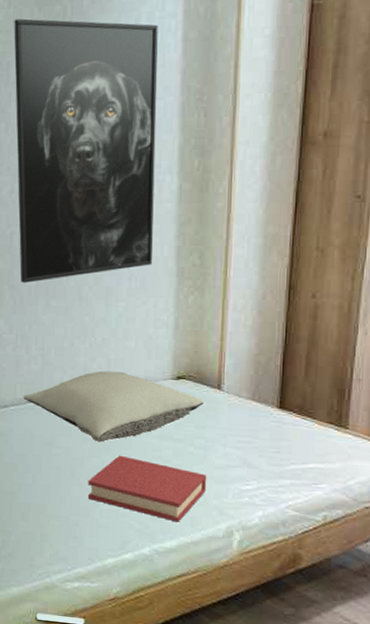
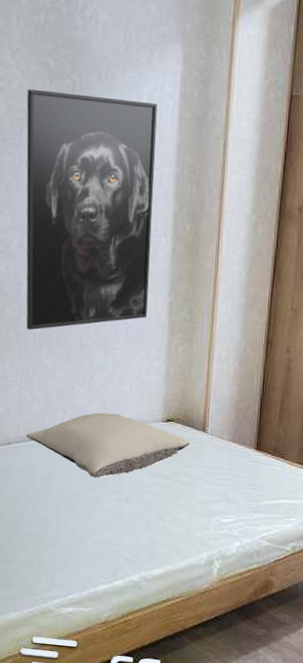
hardback book: present [87,455,207,523] -> none [83,490,192,552]

